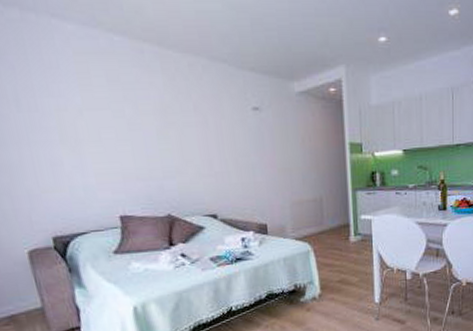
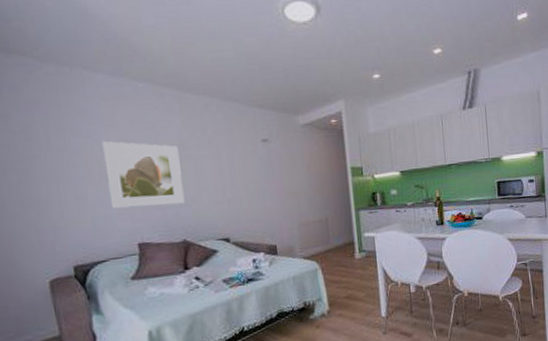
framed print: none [76,102,169,178] -> present [102,141,185,209]

